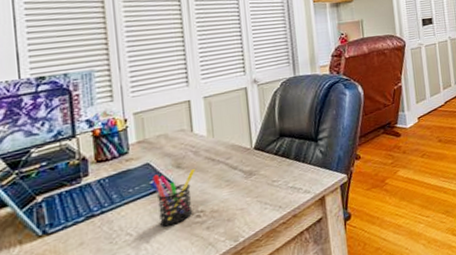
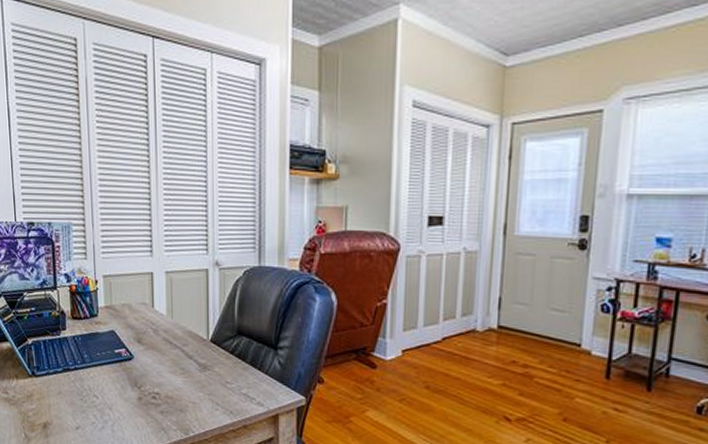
pen holder: present [149,169,195,227] -> none [113,344,154,400]

